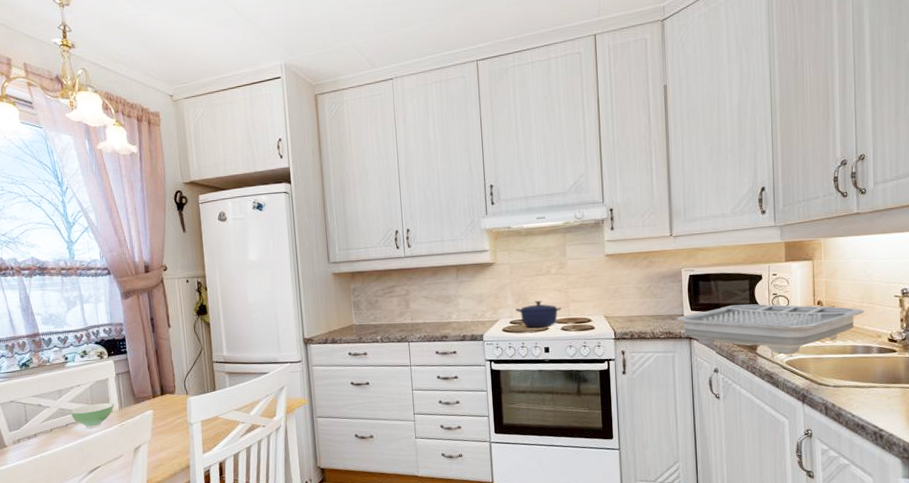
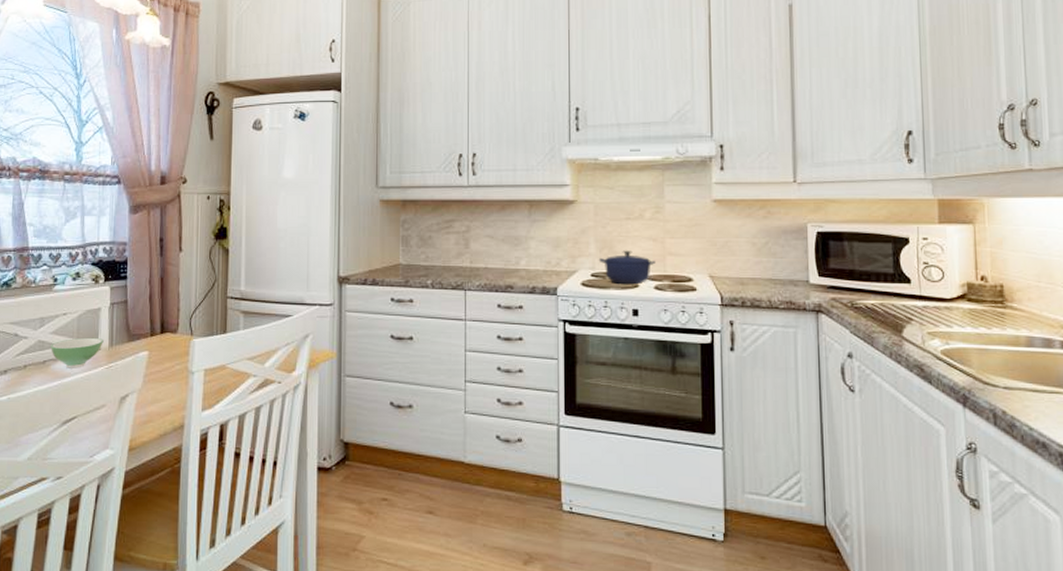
dish rack: present [677,304,864,354] -> none [801,272,1042,341]

